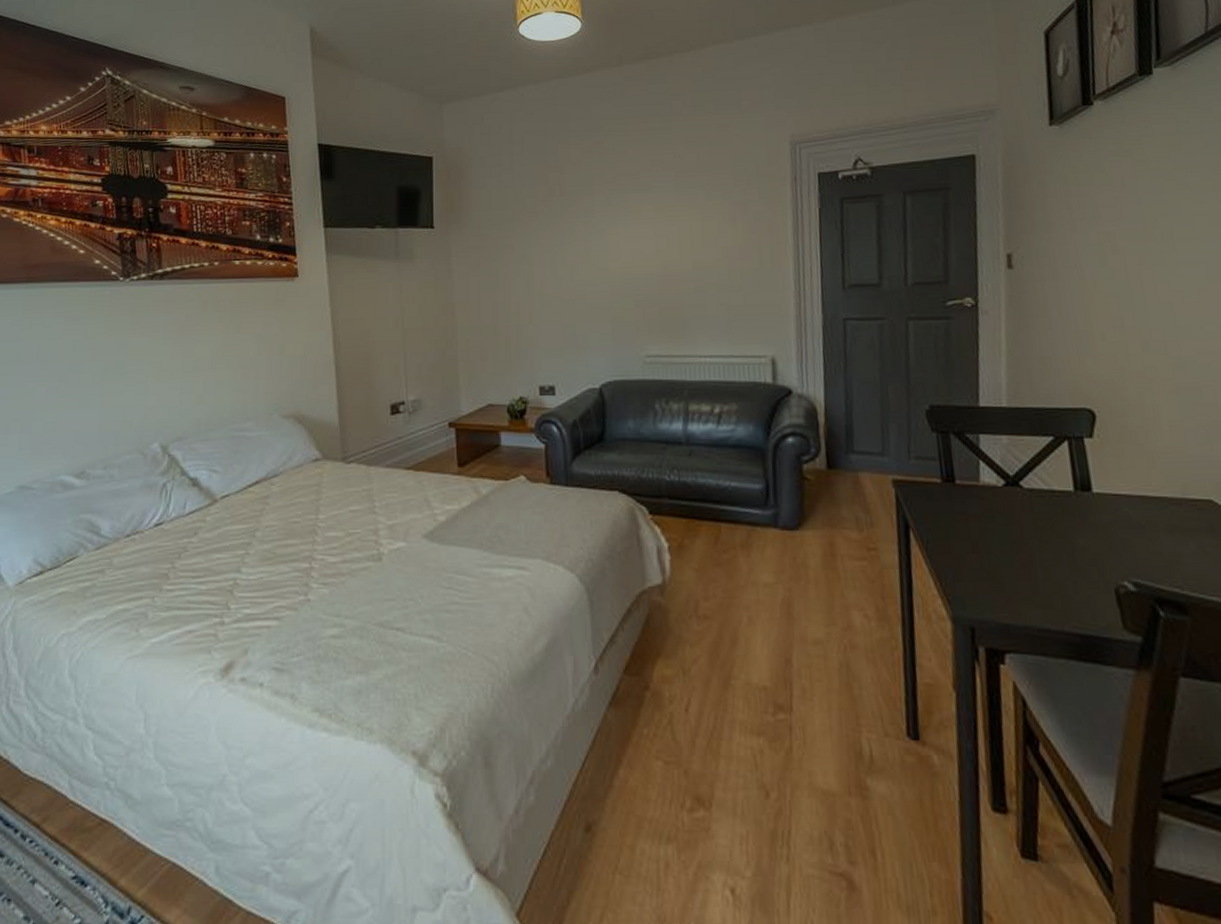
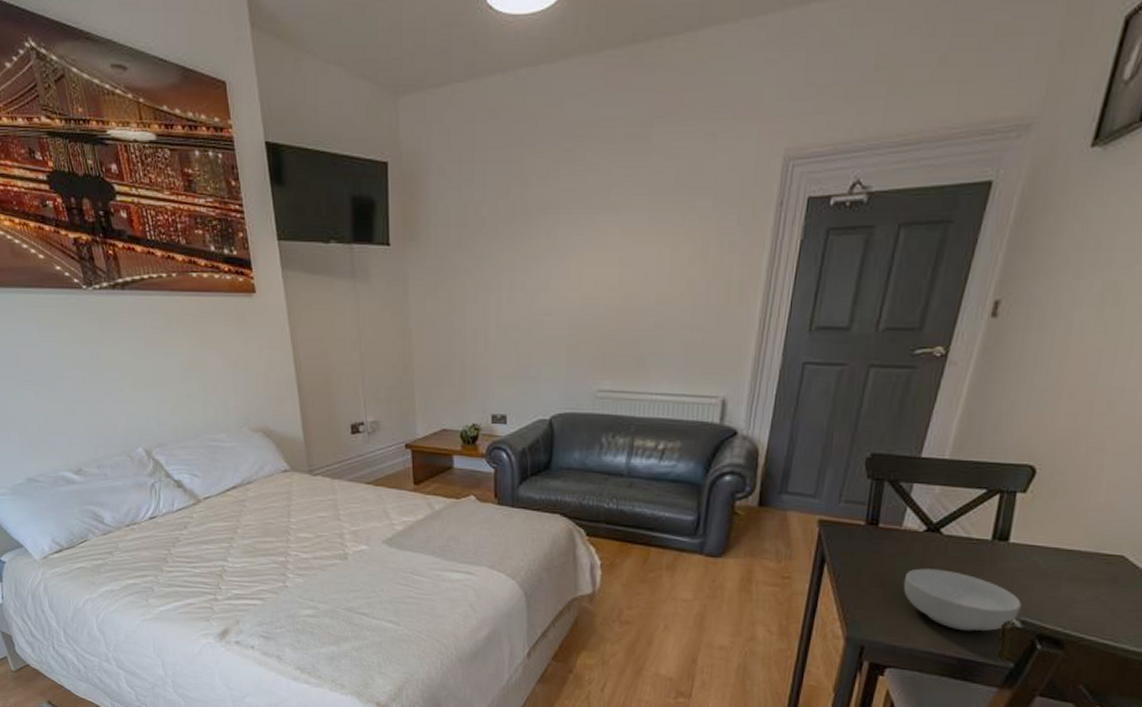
cereal bowl: none [997,528,1129,600] -> present [903,568,1022,631]

